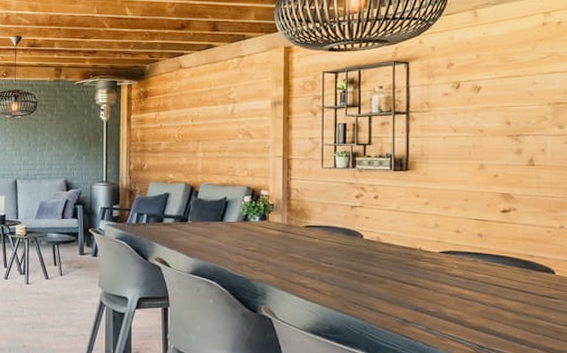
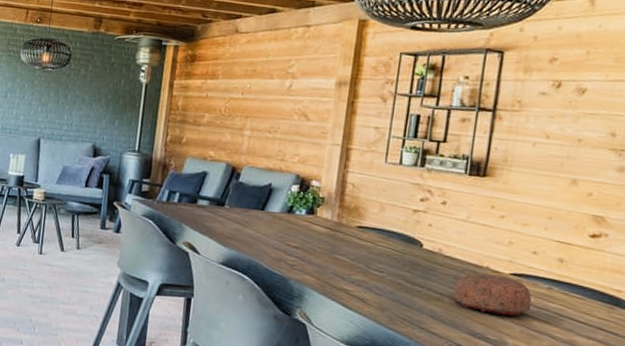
decorative bowl: none [395,254,461,289] -> present [454,273,532,316]

